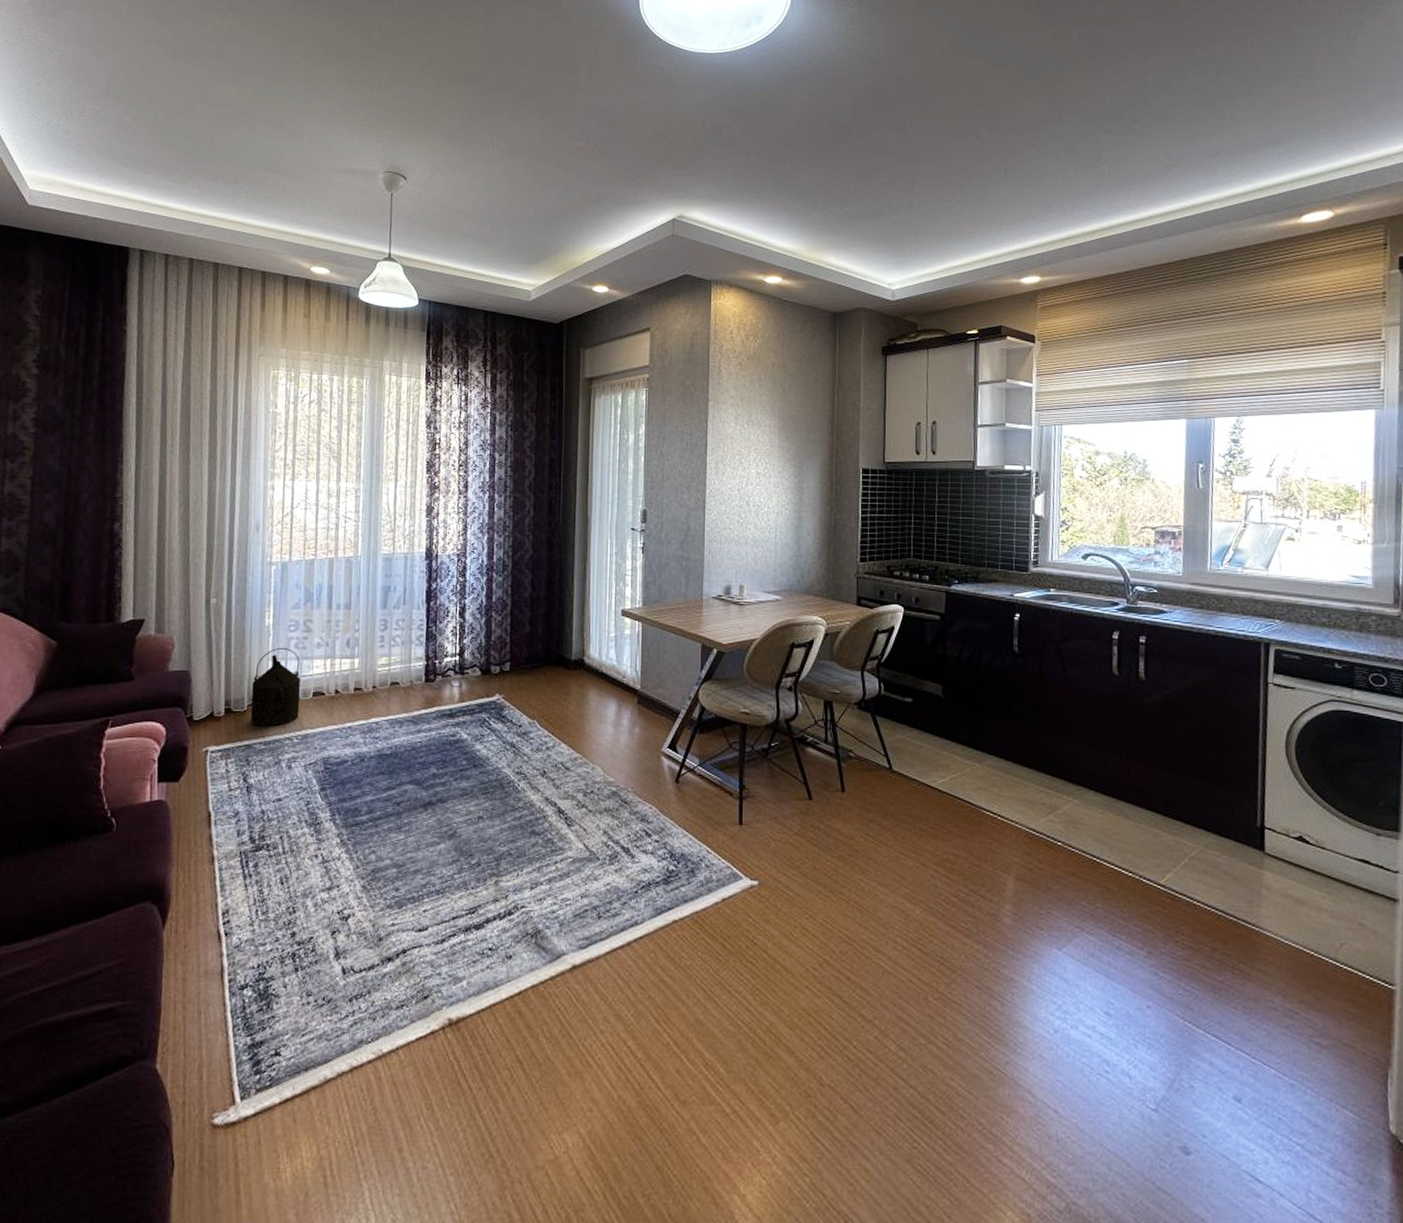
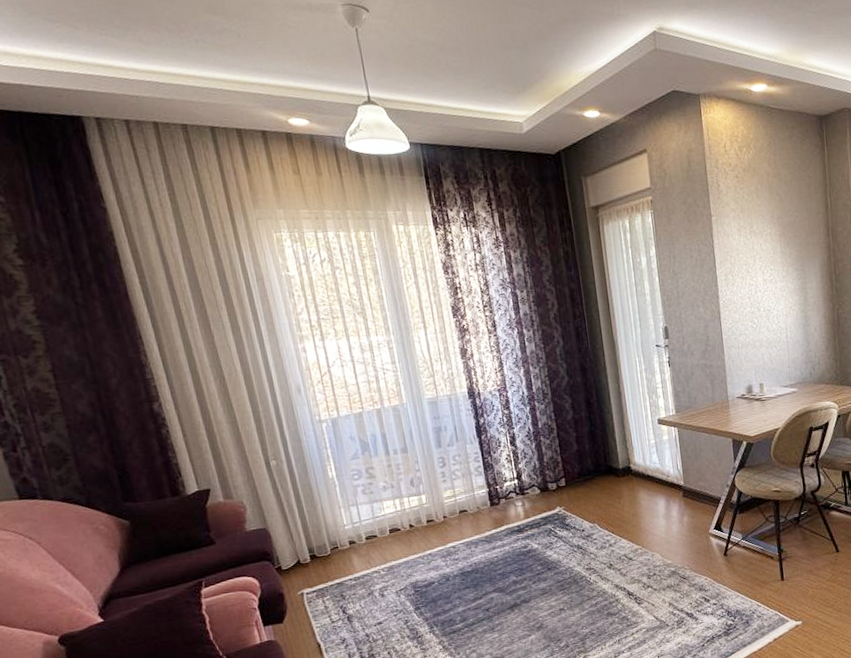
watering can: present [250,648,301,726] -> none [330,495,381,565]

